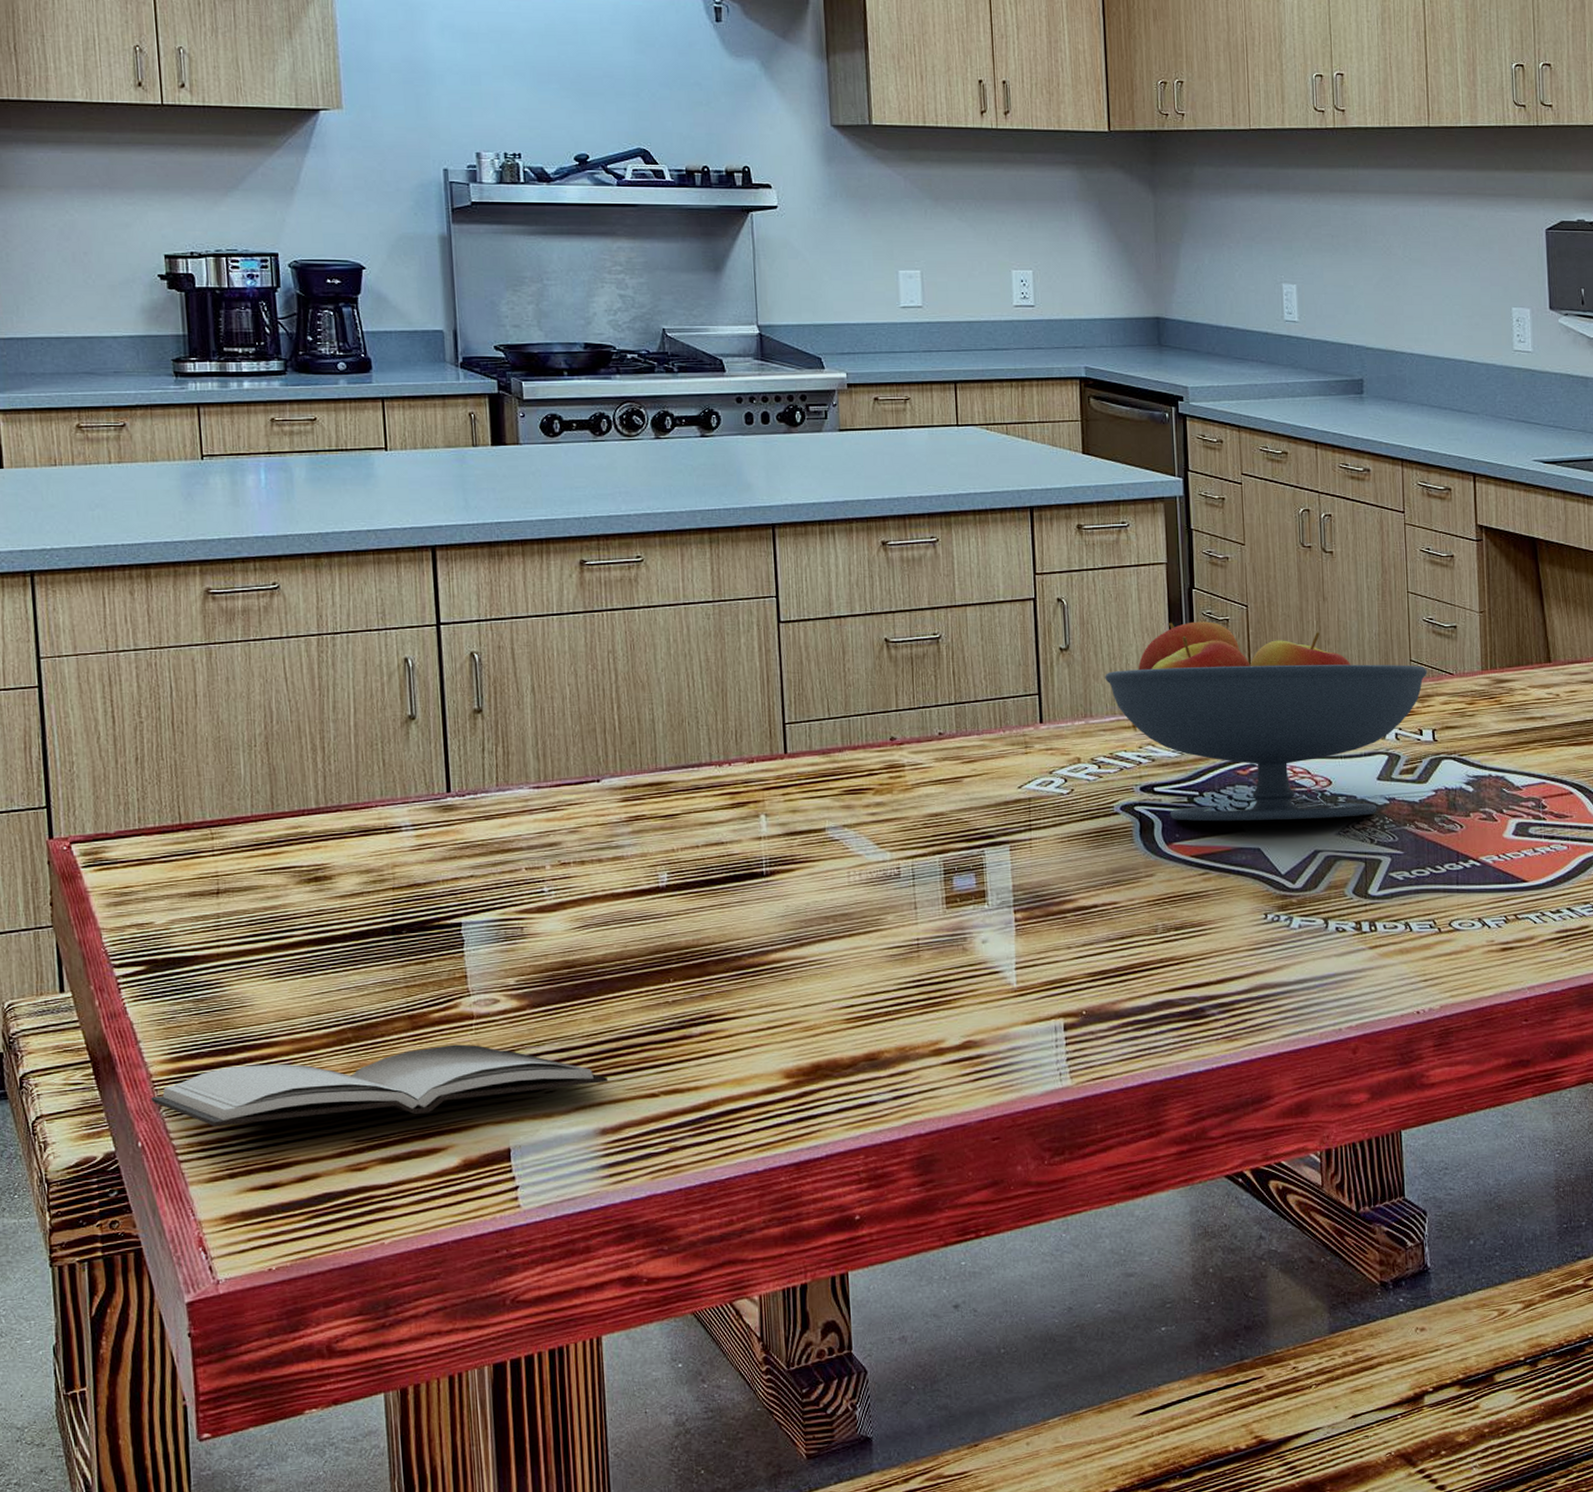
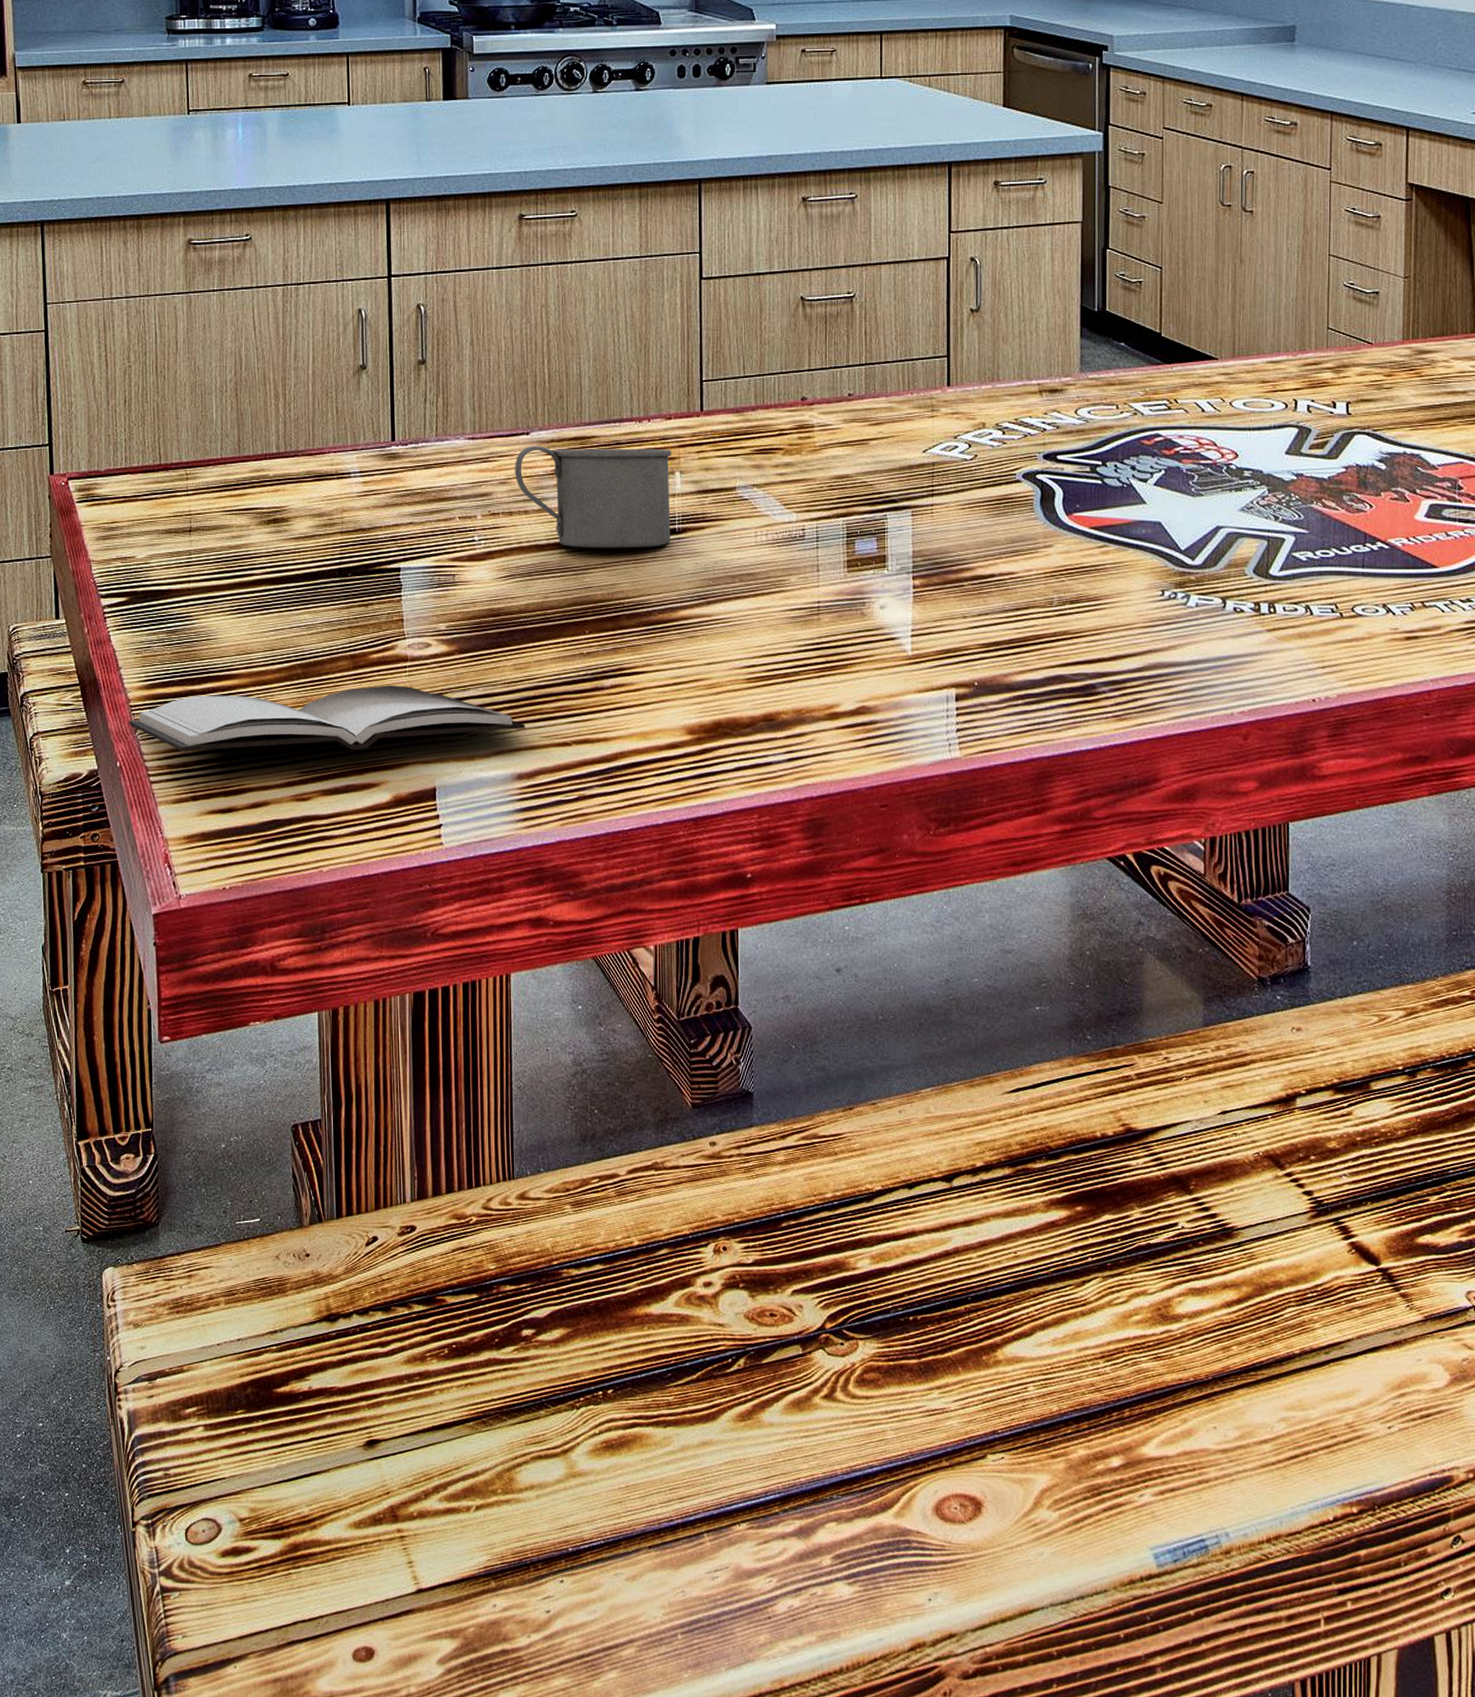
mug: none [585,792,758,895] -> present [515,445,672,548]
fruit bowl: present [1105,621,1427,822] -> none [1014,283,1345,493]

